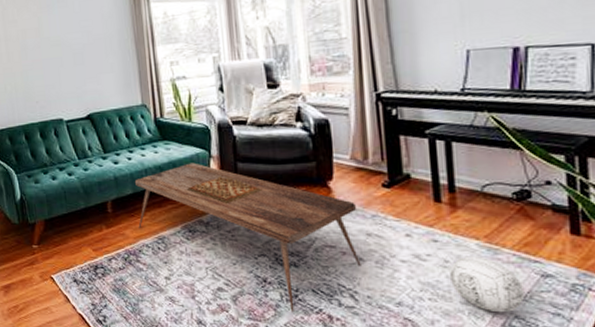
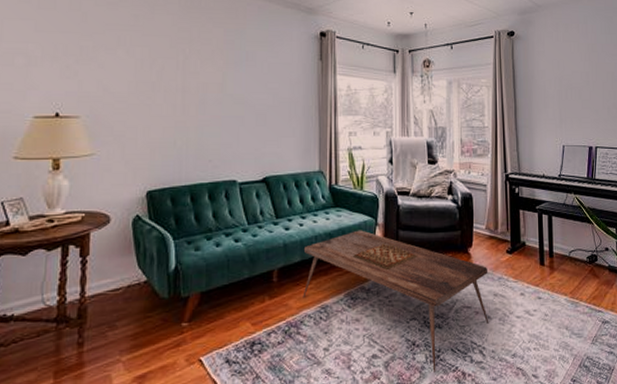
ball: present [449,256,524,313] -> none [547,309,592,356]

